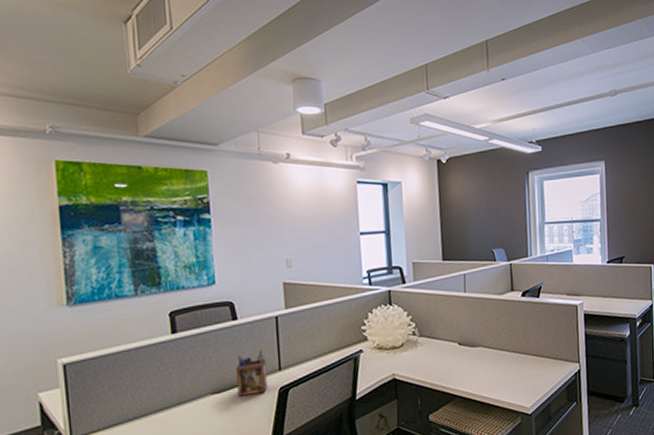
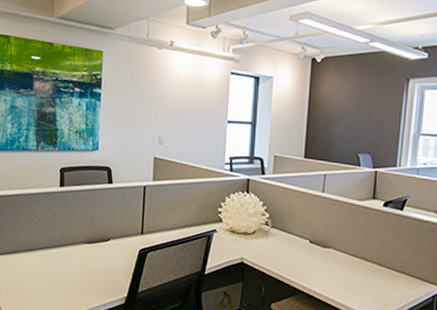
desk organizer: present [236,350,268,396] -> none [106,214,132,251]

